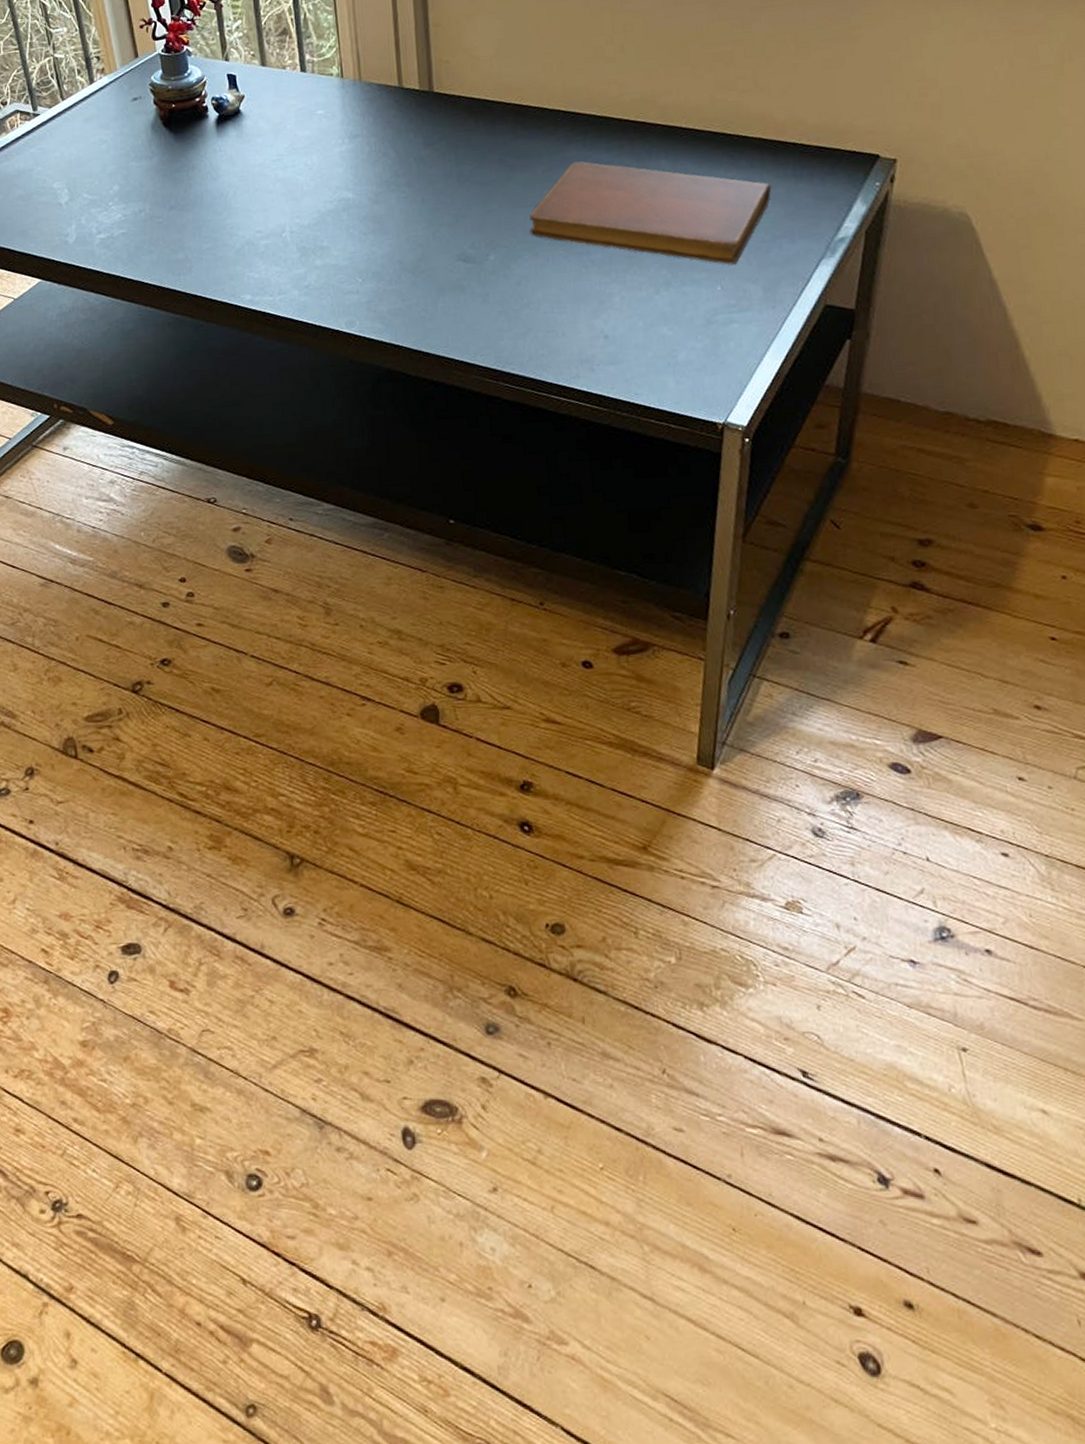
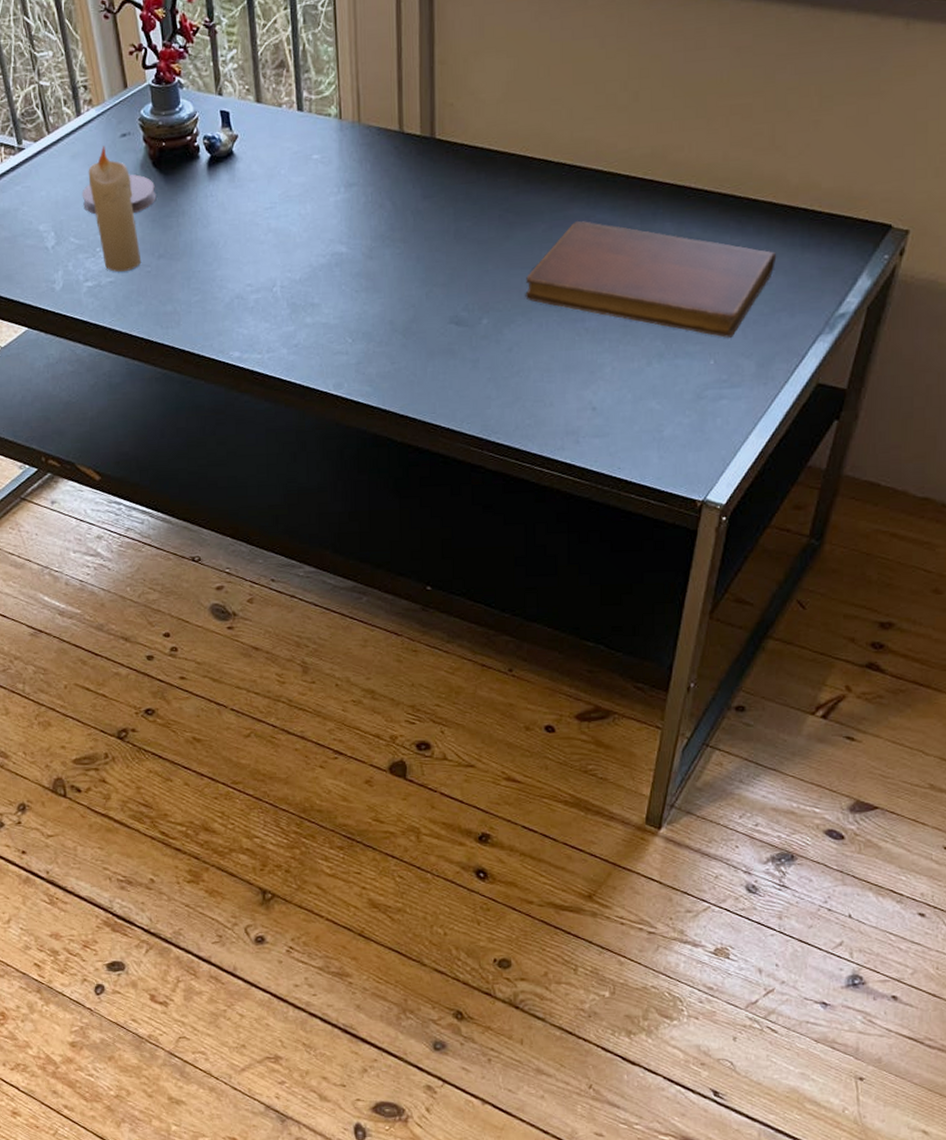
coaster: none [94,133,167,172] -> present [82,174,157,215]
candle: none [101,109,153,224] -> present [88,146,142,272]

